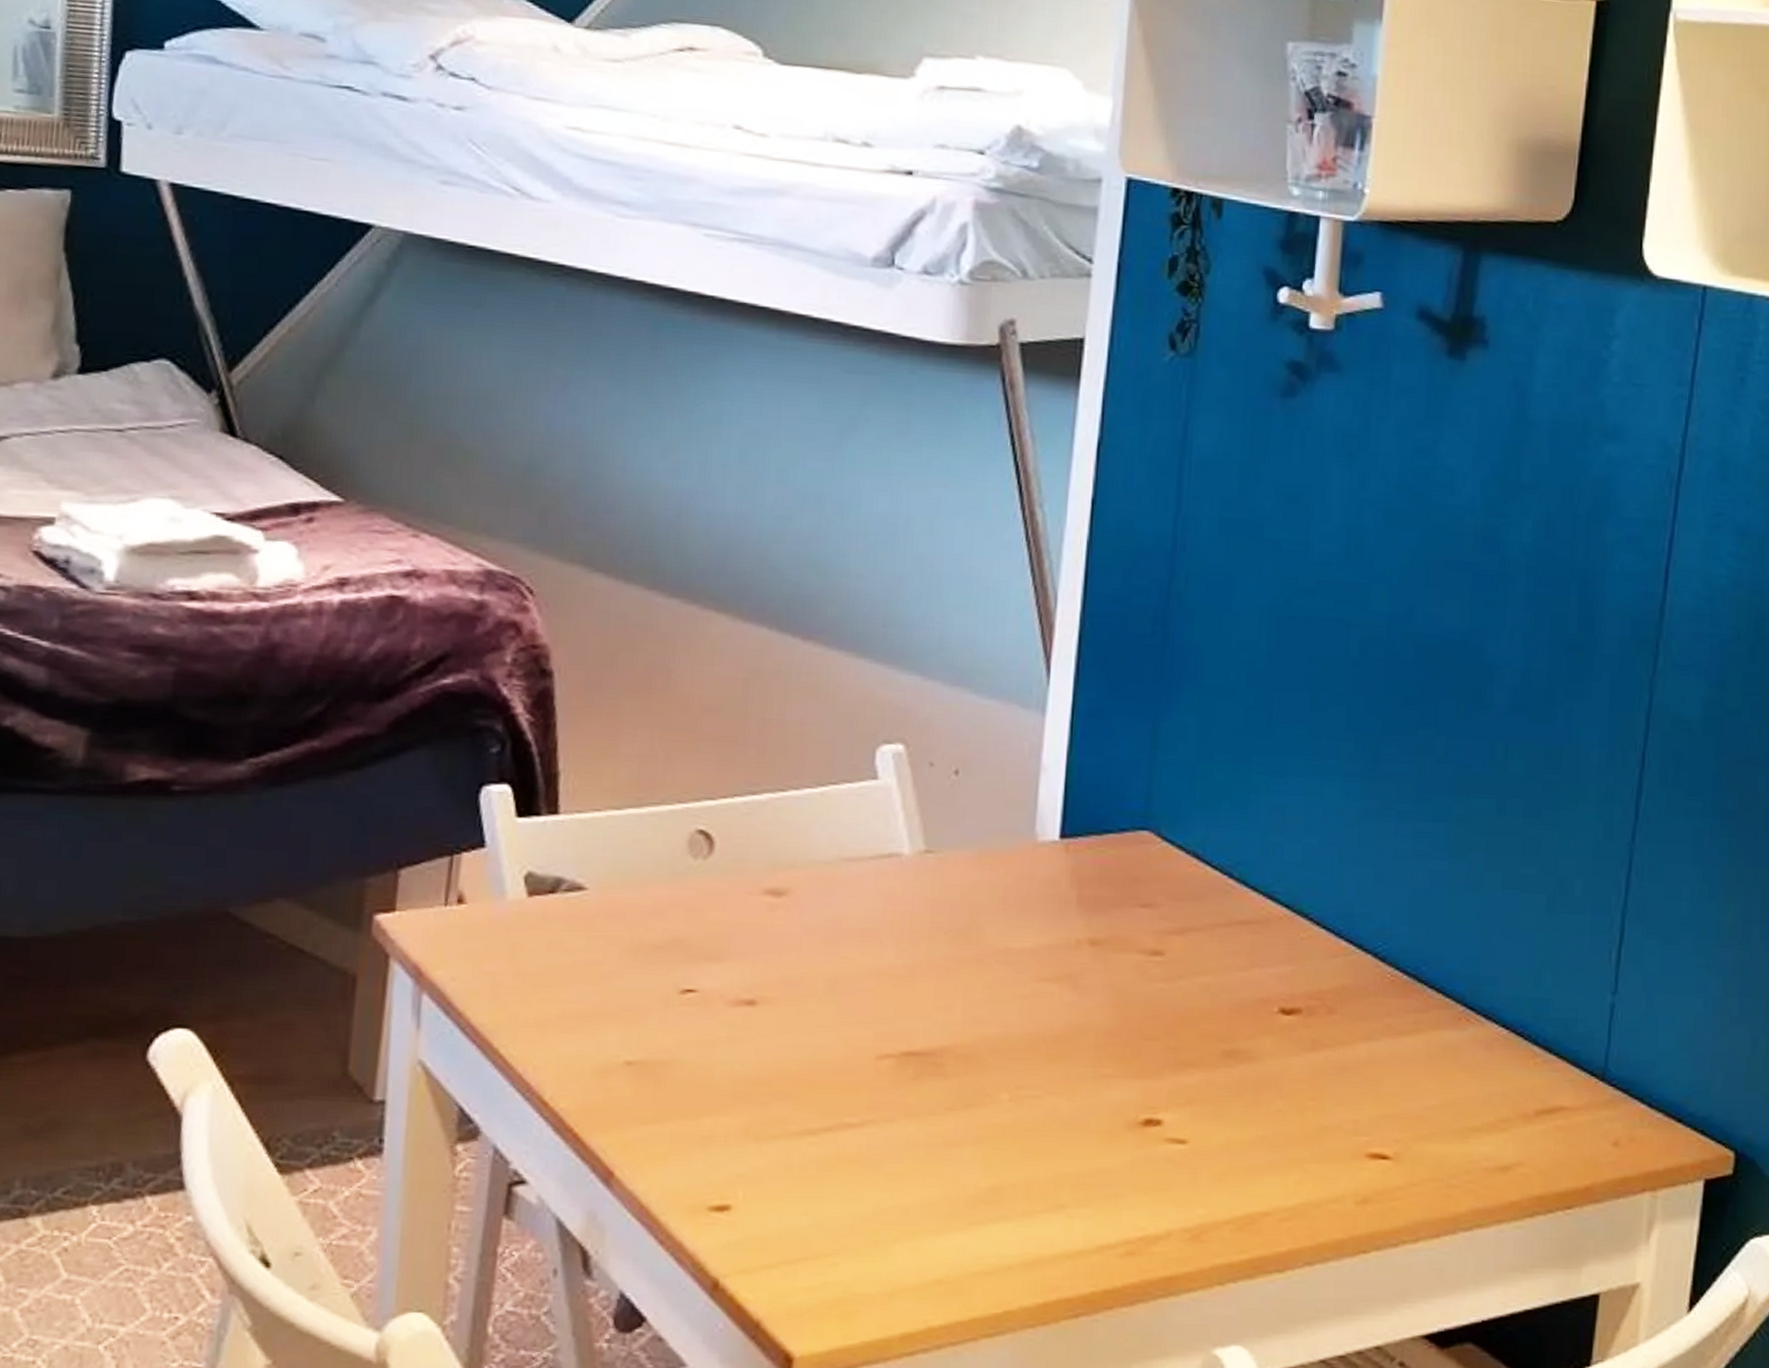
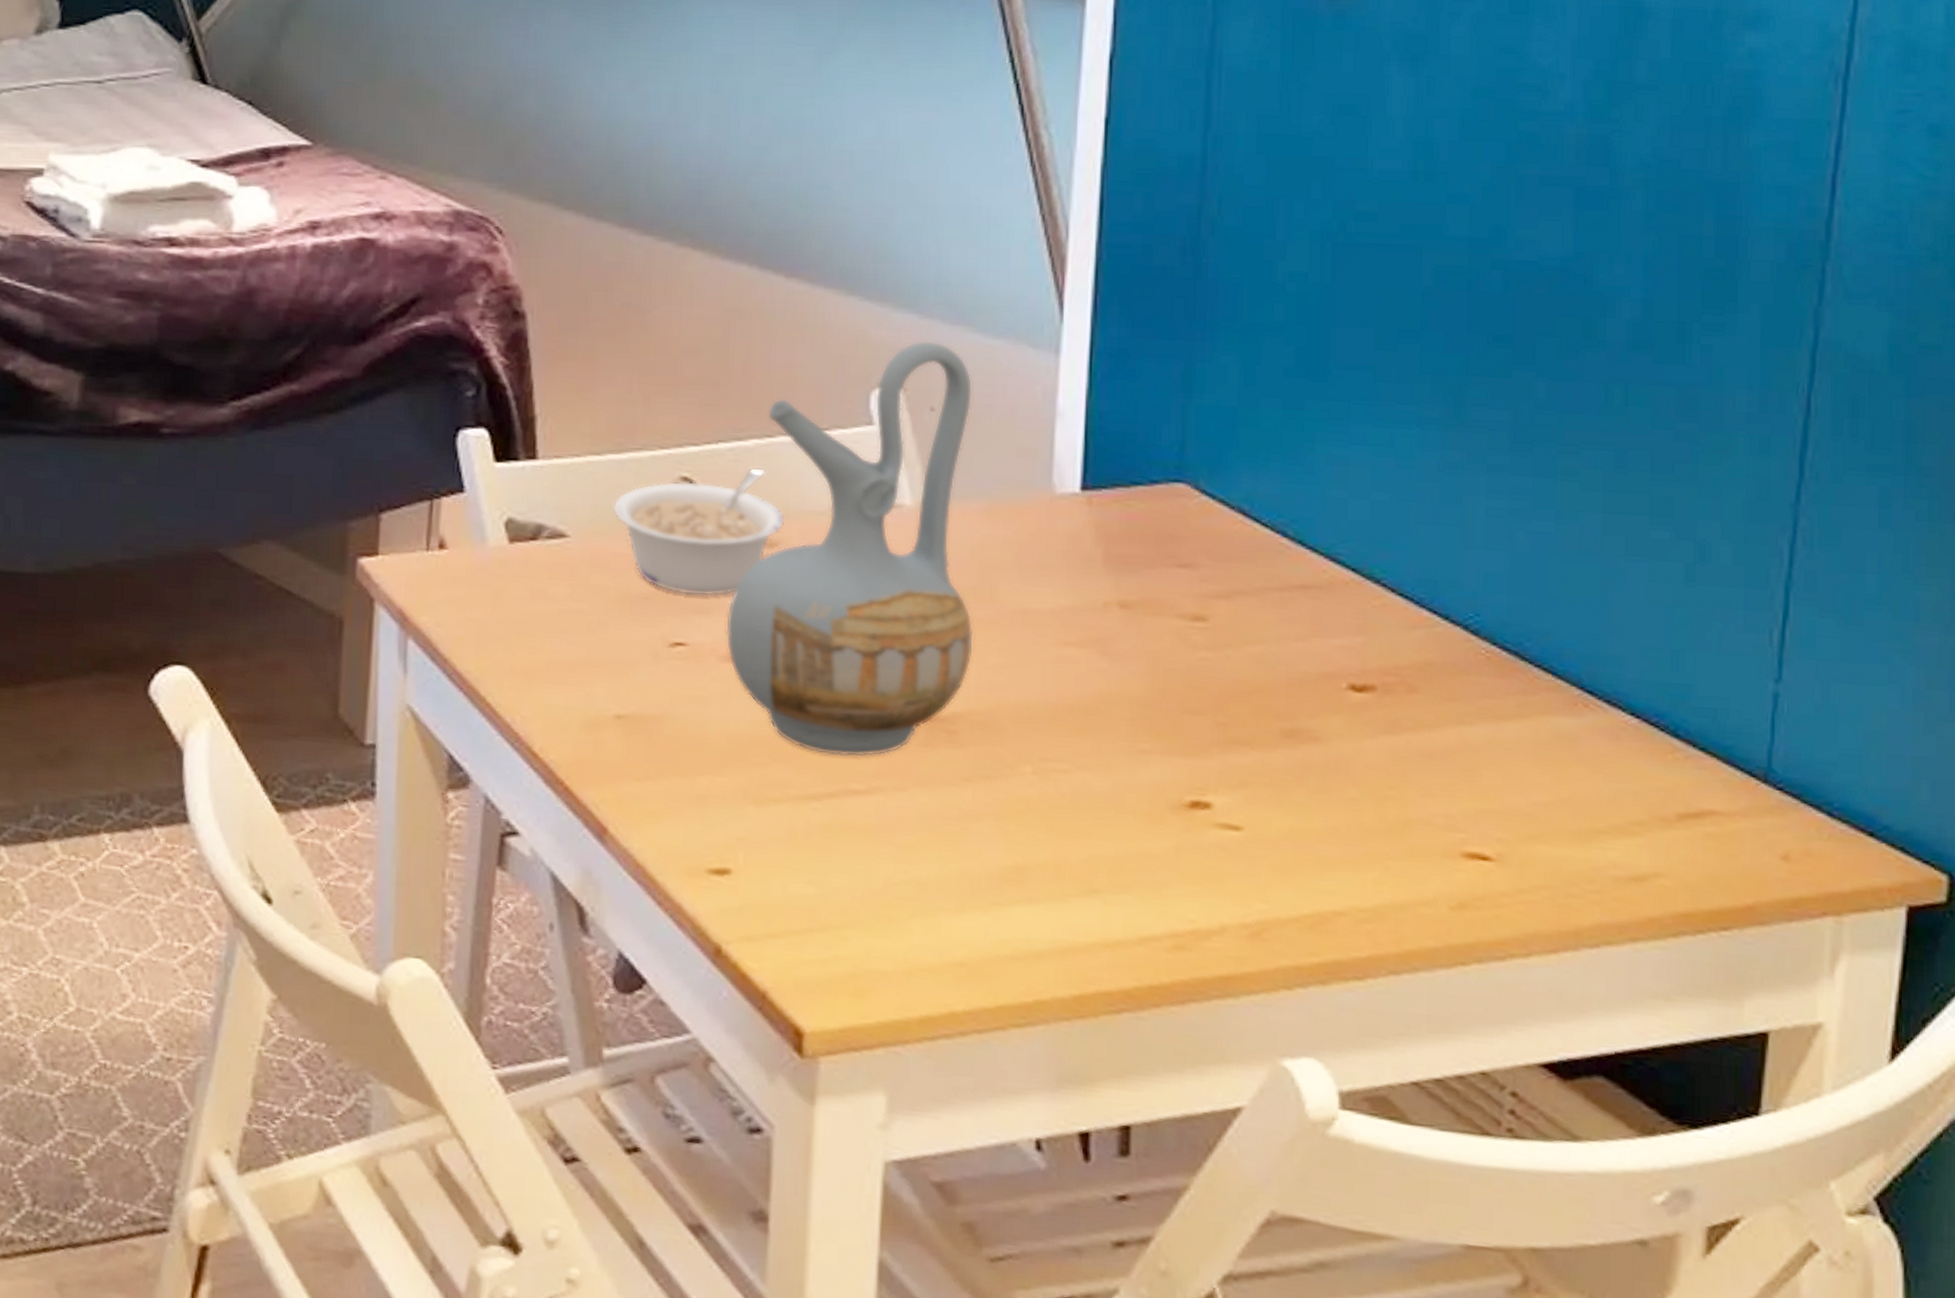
legume: none [630,819,794,945] -> present [613,467,785,597]
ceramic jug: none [734,700,969,1093] -> present [726,340,974,758]

